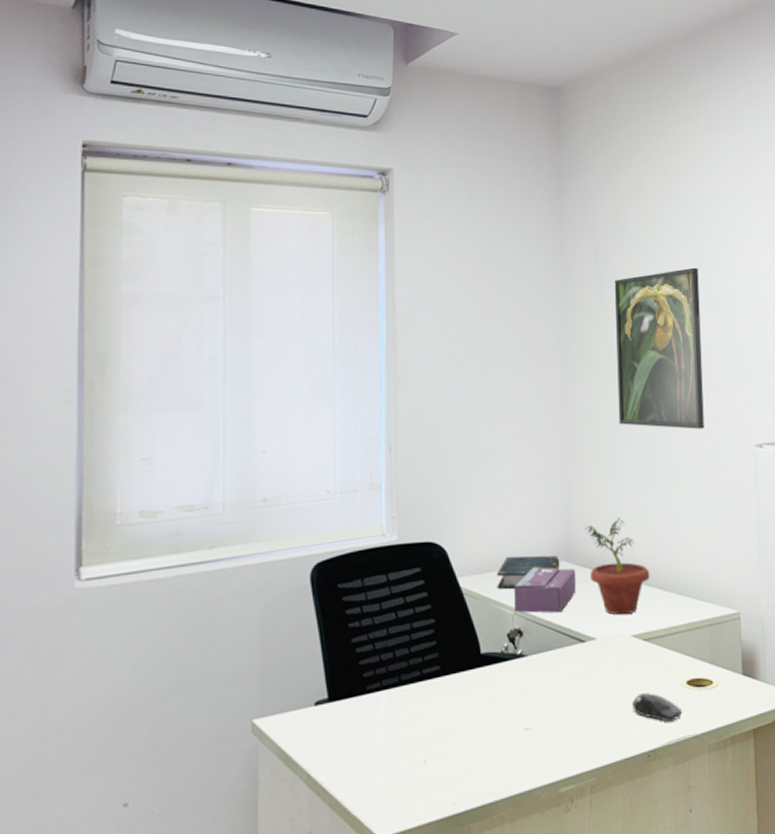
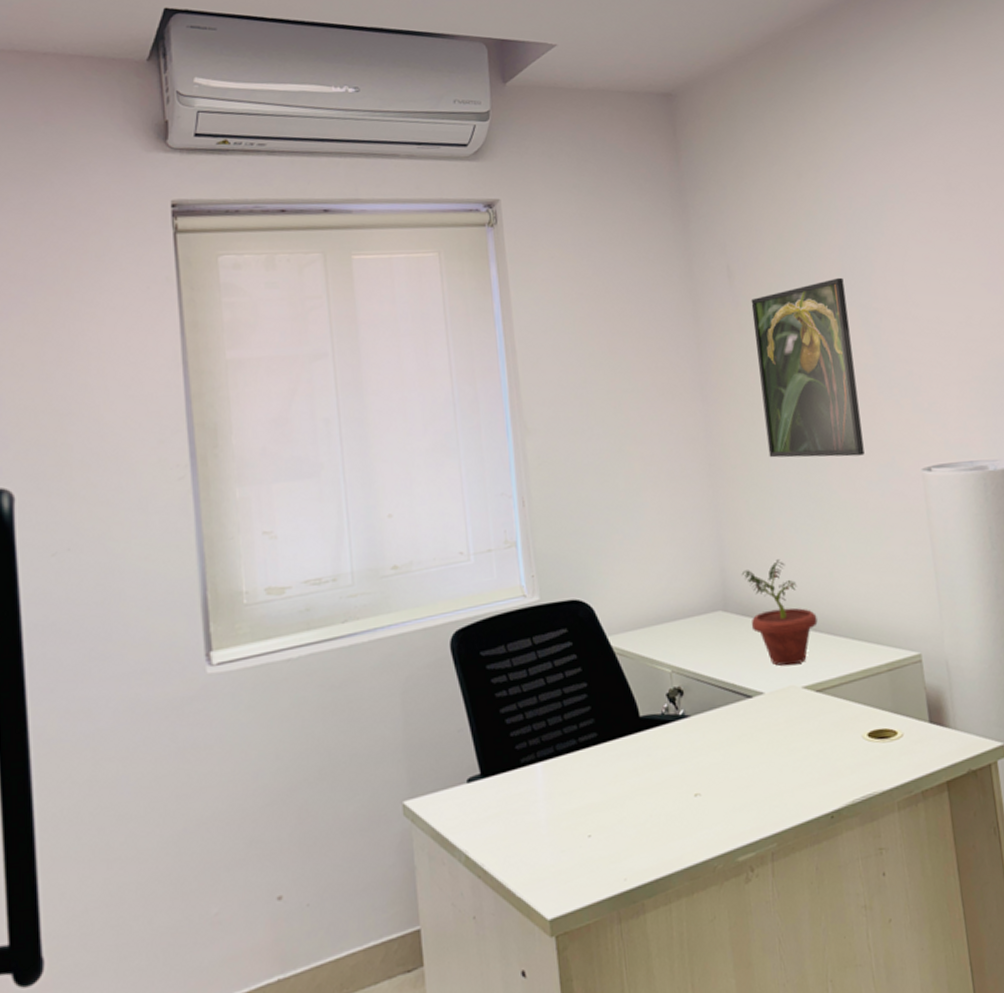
book: present [497,555,560,589] -> none [649,605,718,646]
tissue box: present [513,567,577,613] -> none [669,618,738,670]
computer mouse: present [631,693,683,722] -> none [808,748,866,779]

